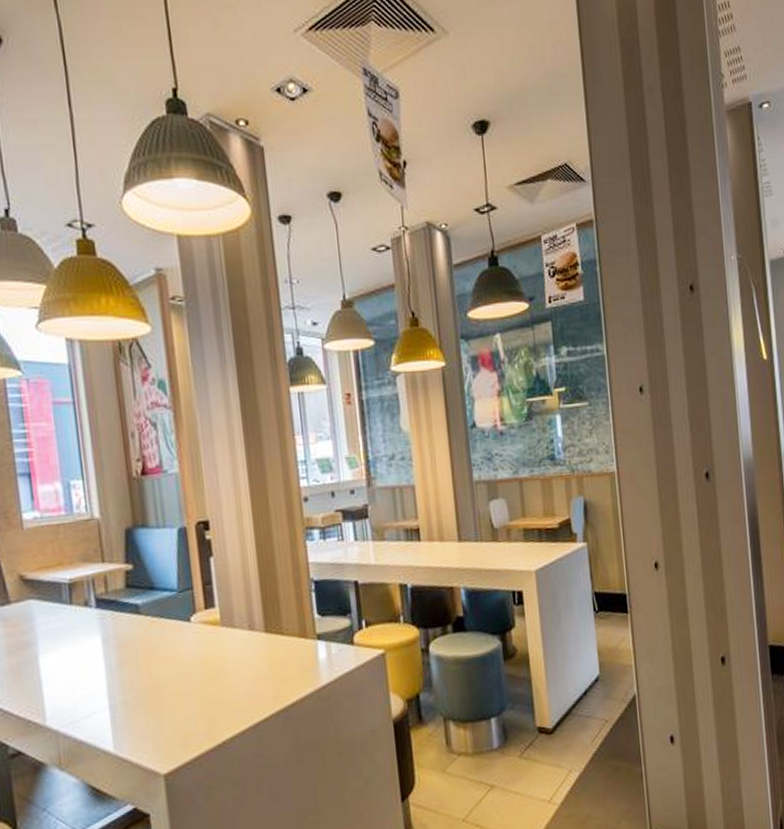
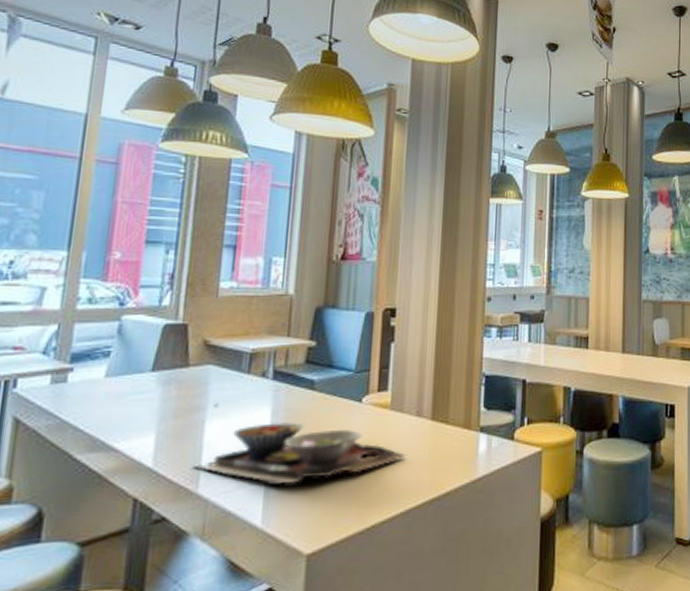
food tray: none [36,636,246,712] -> present [193,403,407,485]

